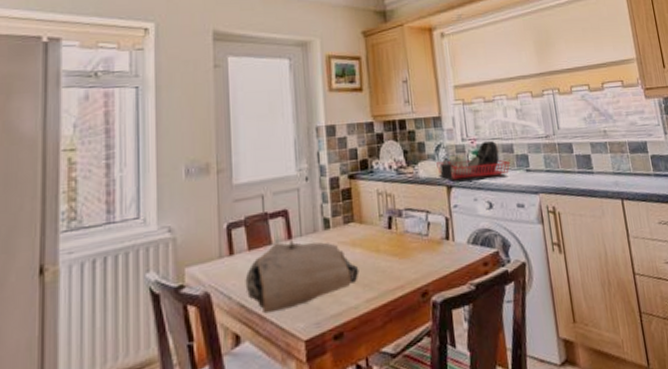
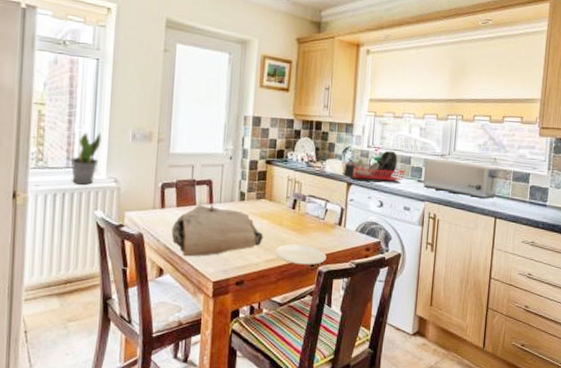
potted plant: none [111,173,148,243] -> present [70,131,102,185]
plate: none [375,271,439,299] -> present [275,243,327,265]
toaster: none [529,139,617,181] -> present [423,158,499,200]

